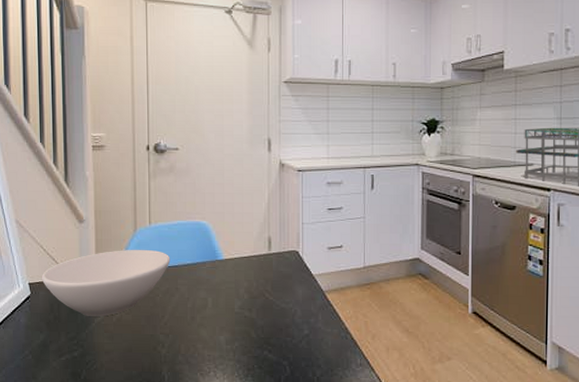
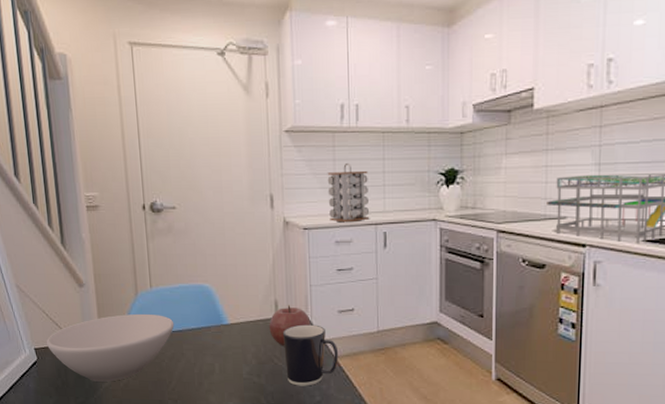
fruit: none [262,242,302,281] -> present [269,305,311,346]
mug: none [275,260,327,320] -> present [283,324,339,386]
spice rack: none [321,111,359,166] -> present [327,162,370,223]

